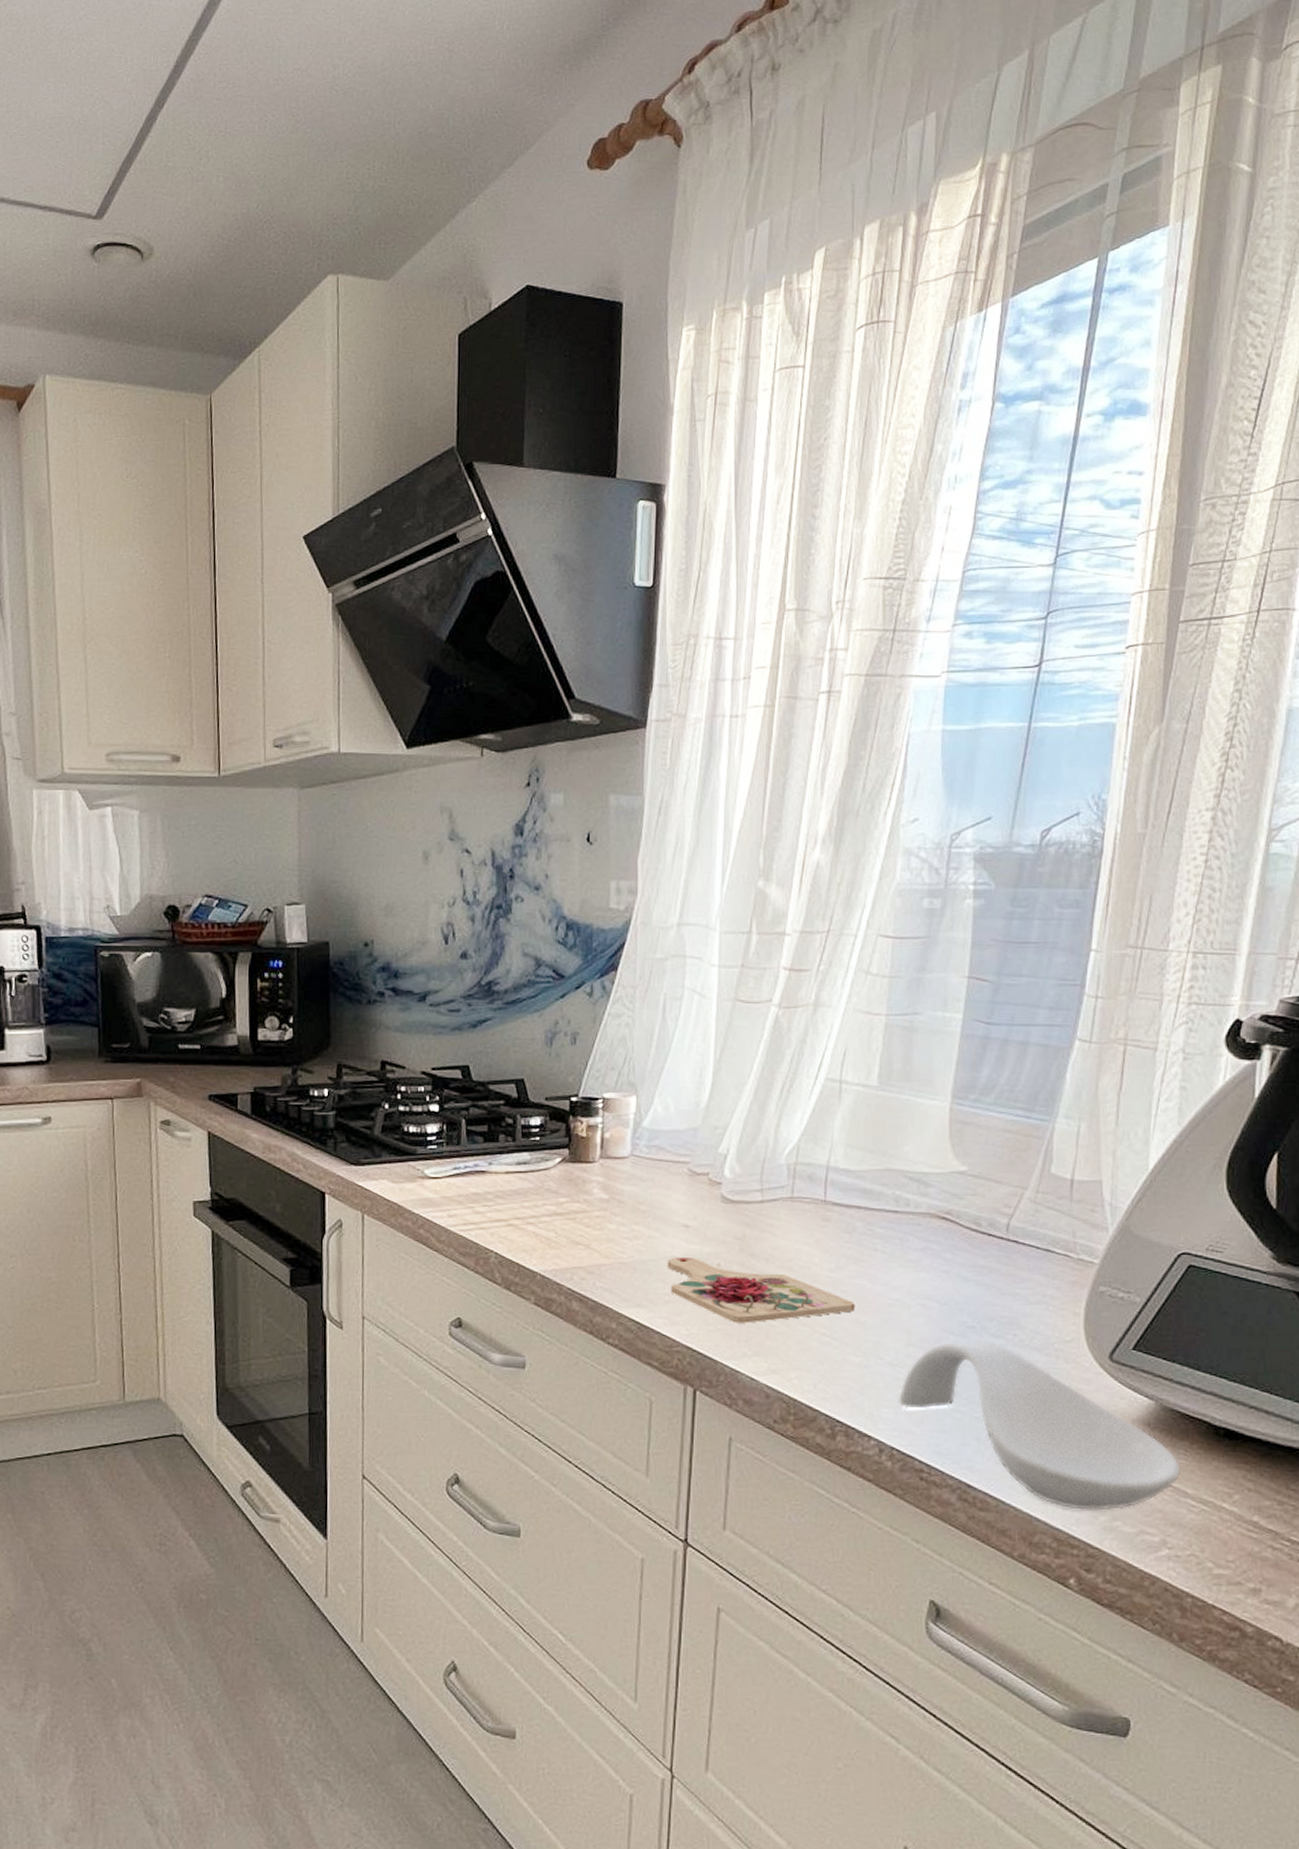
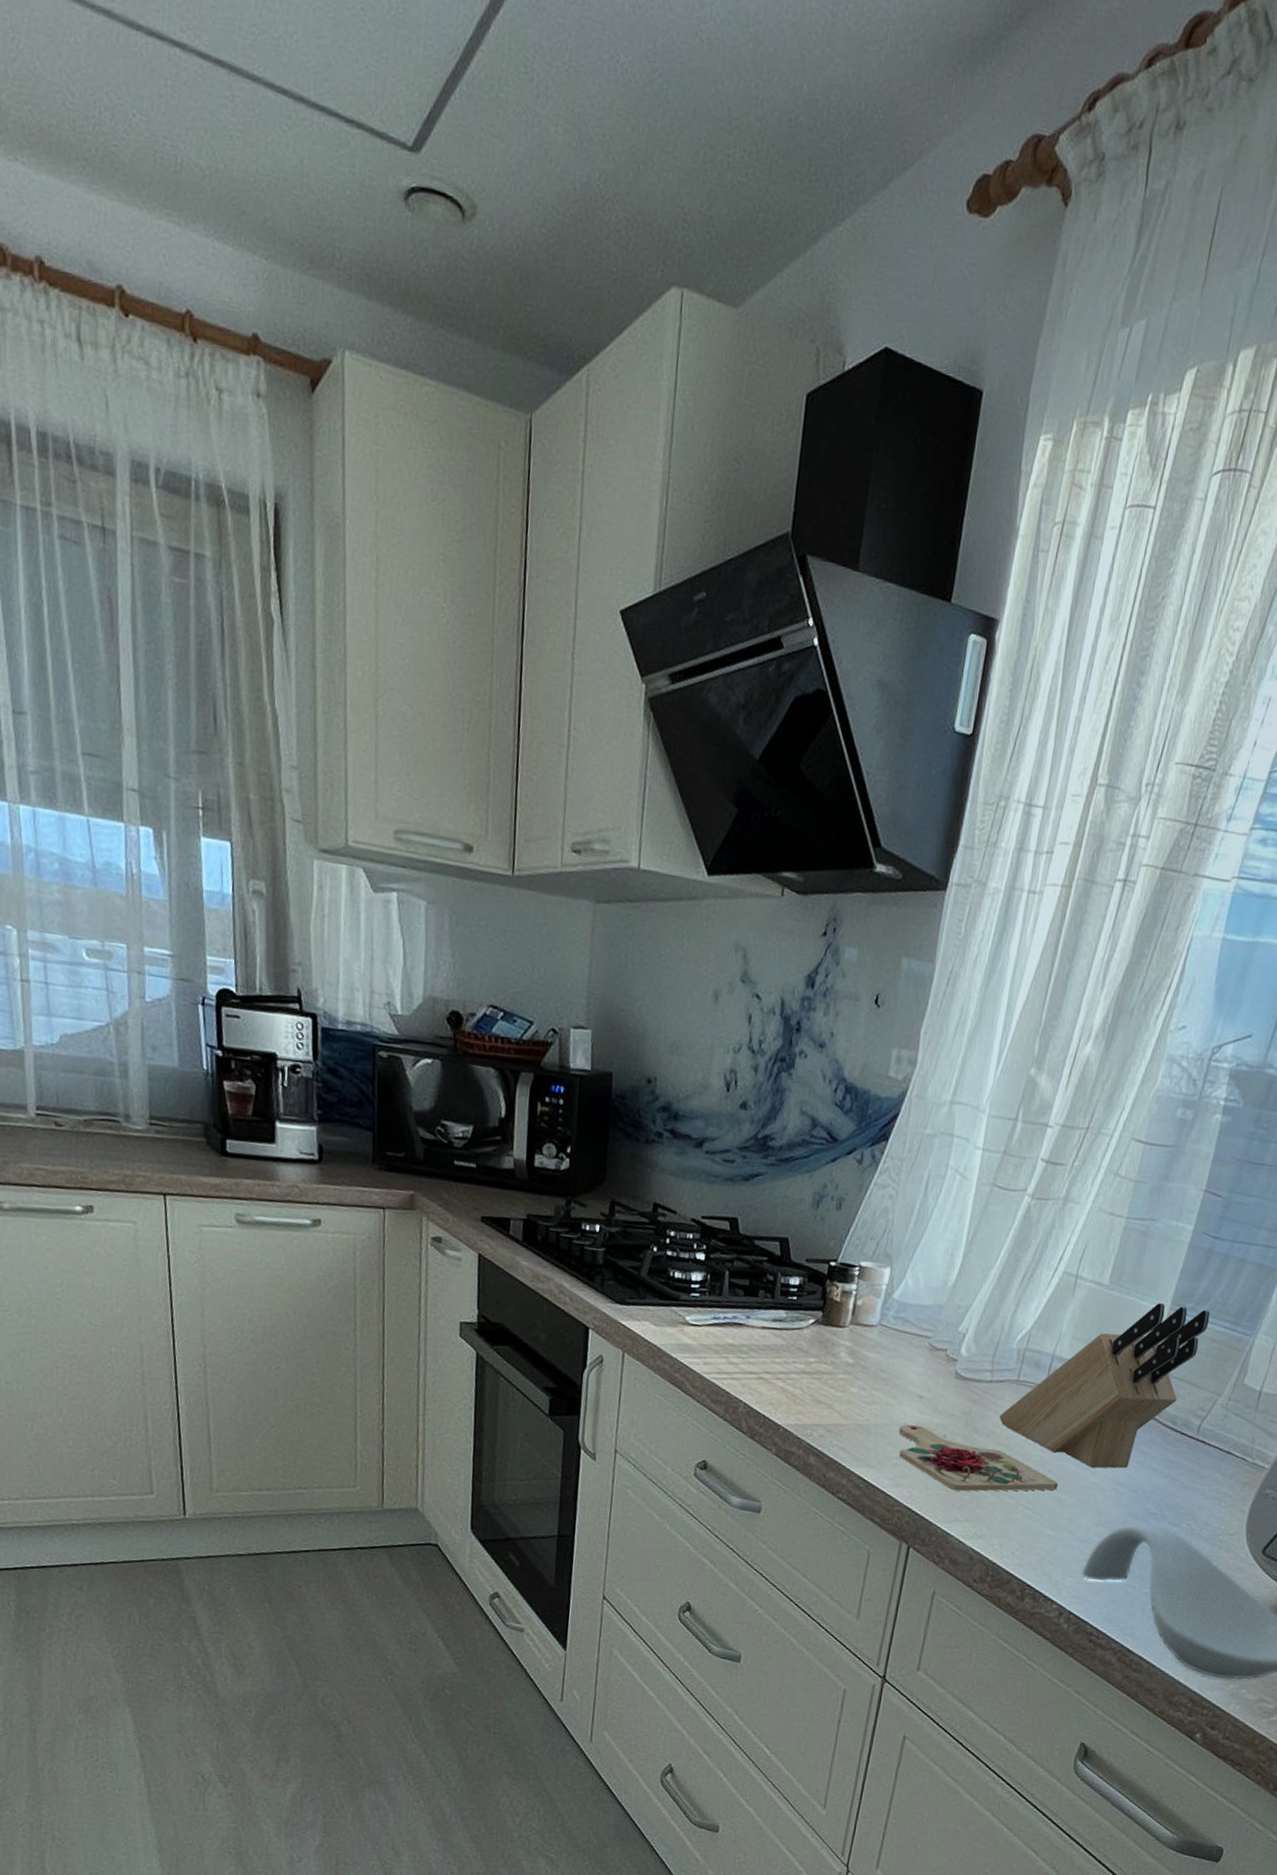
knife block: none [777,1099,999,1283] -> present [999,1303,1210,1469]

